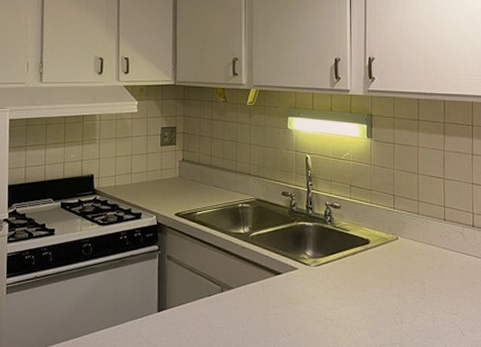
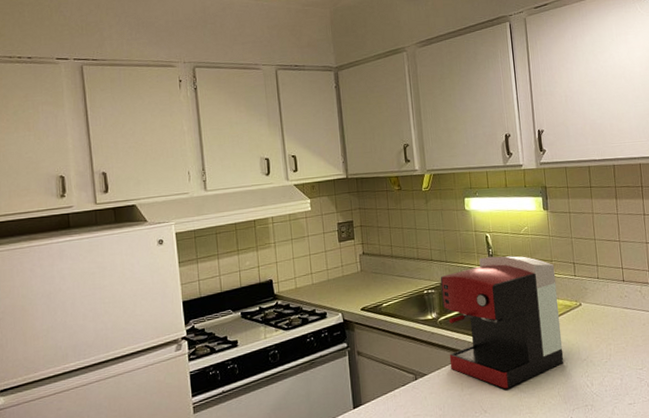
coffee maker: none [256,178,375,314] -> present [440,256,564,389]

